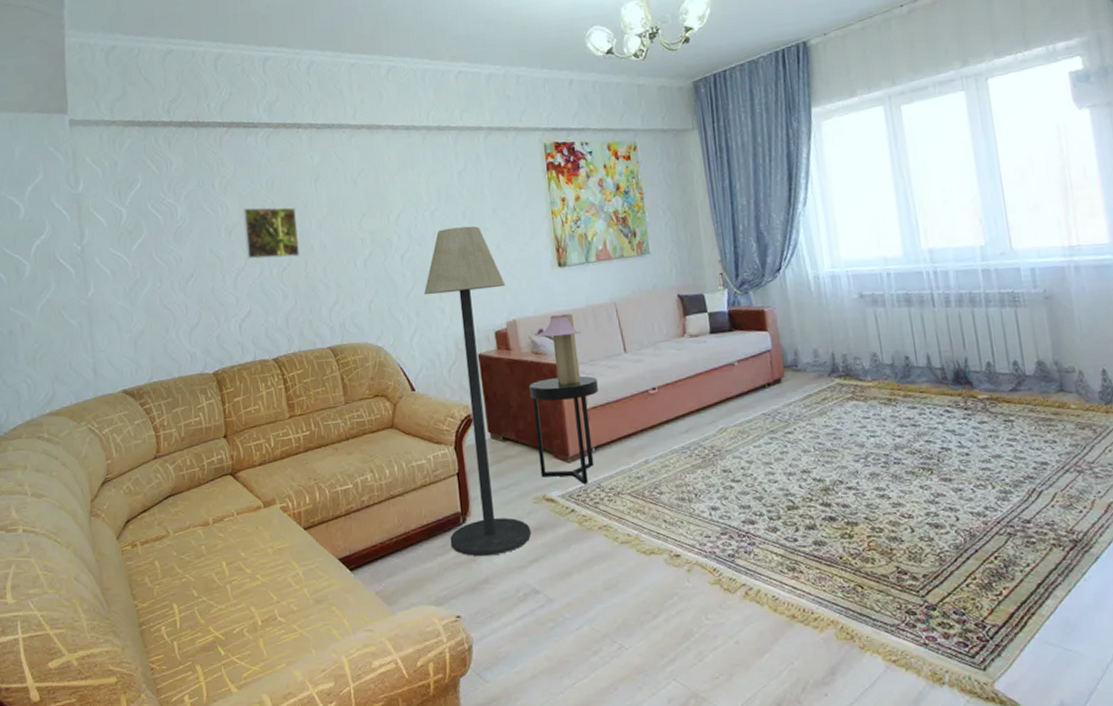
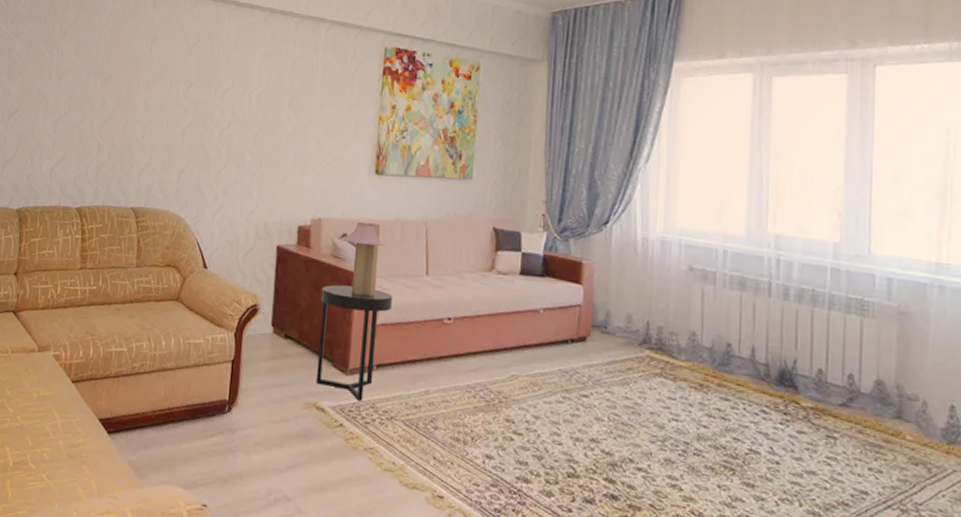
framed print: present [242,207,300,260] -> none [71,55,127,113]
floor lamp: present [423,226,531,557] -> none [211,113,319,453]

